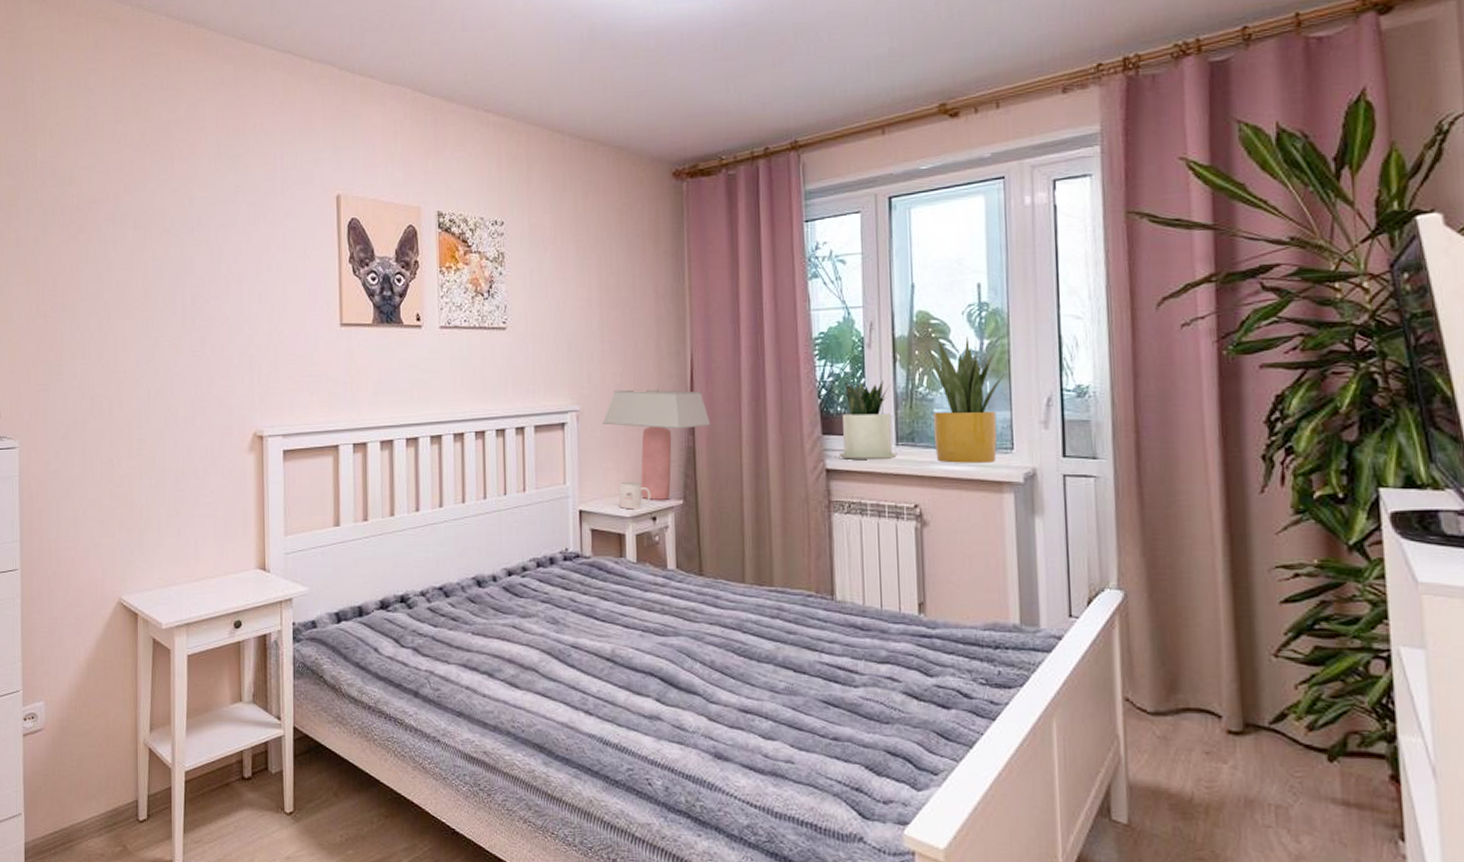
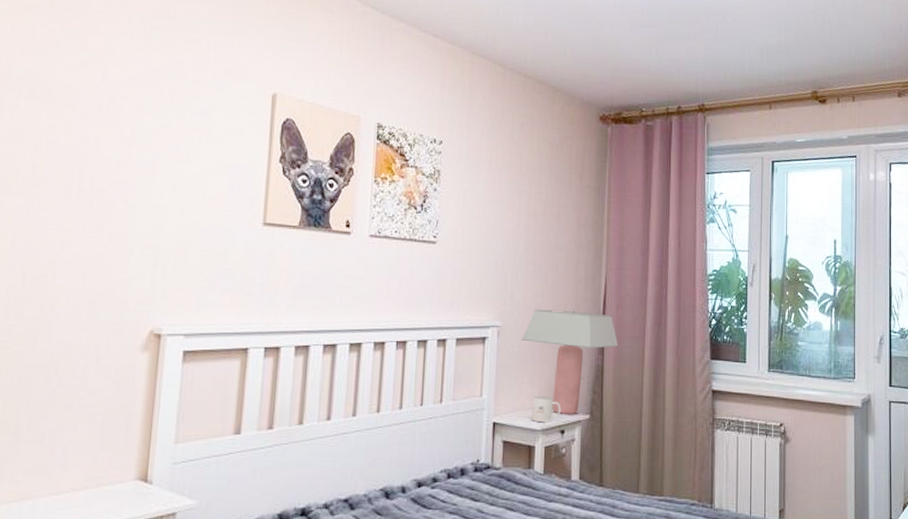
planter: present [838,380,897,461] -> none [723,314,769,384]
planter: present [926,336,1007,463] -> none [795,282,853,389]

